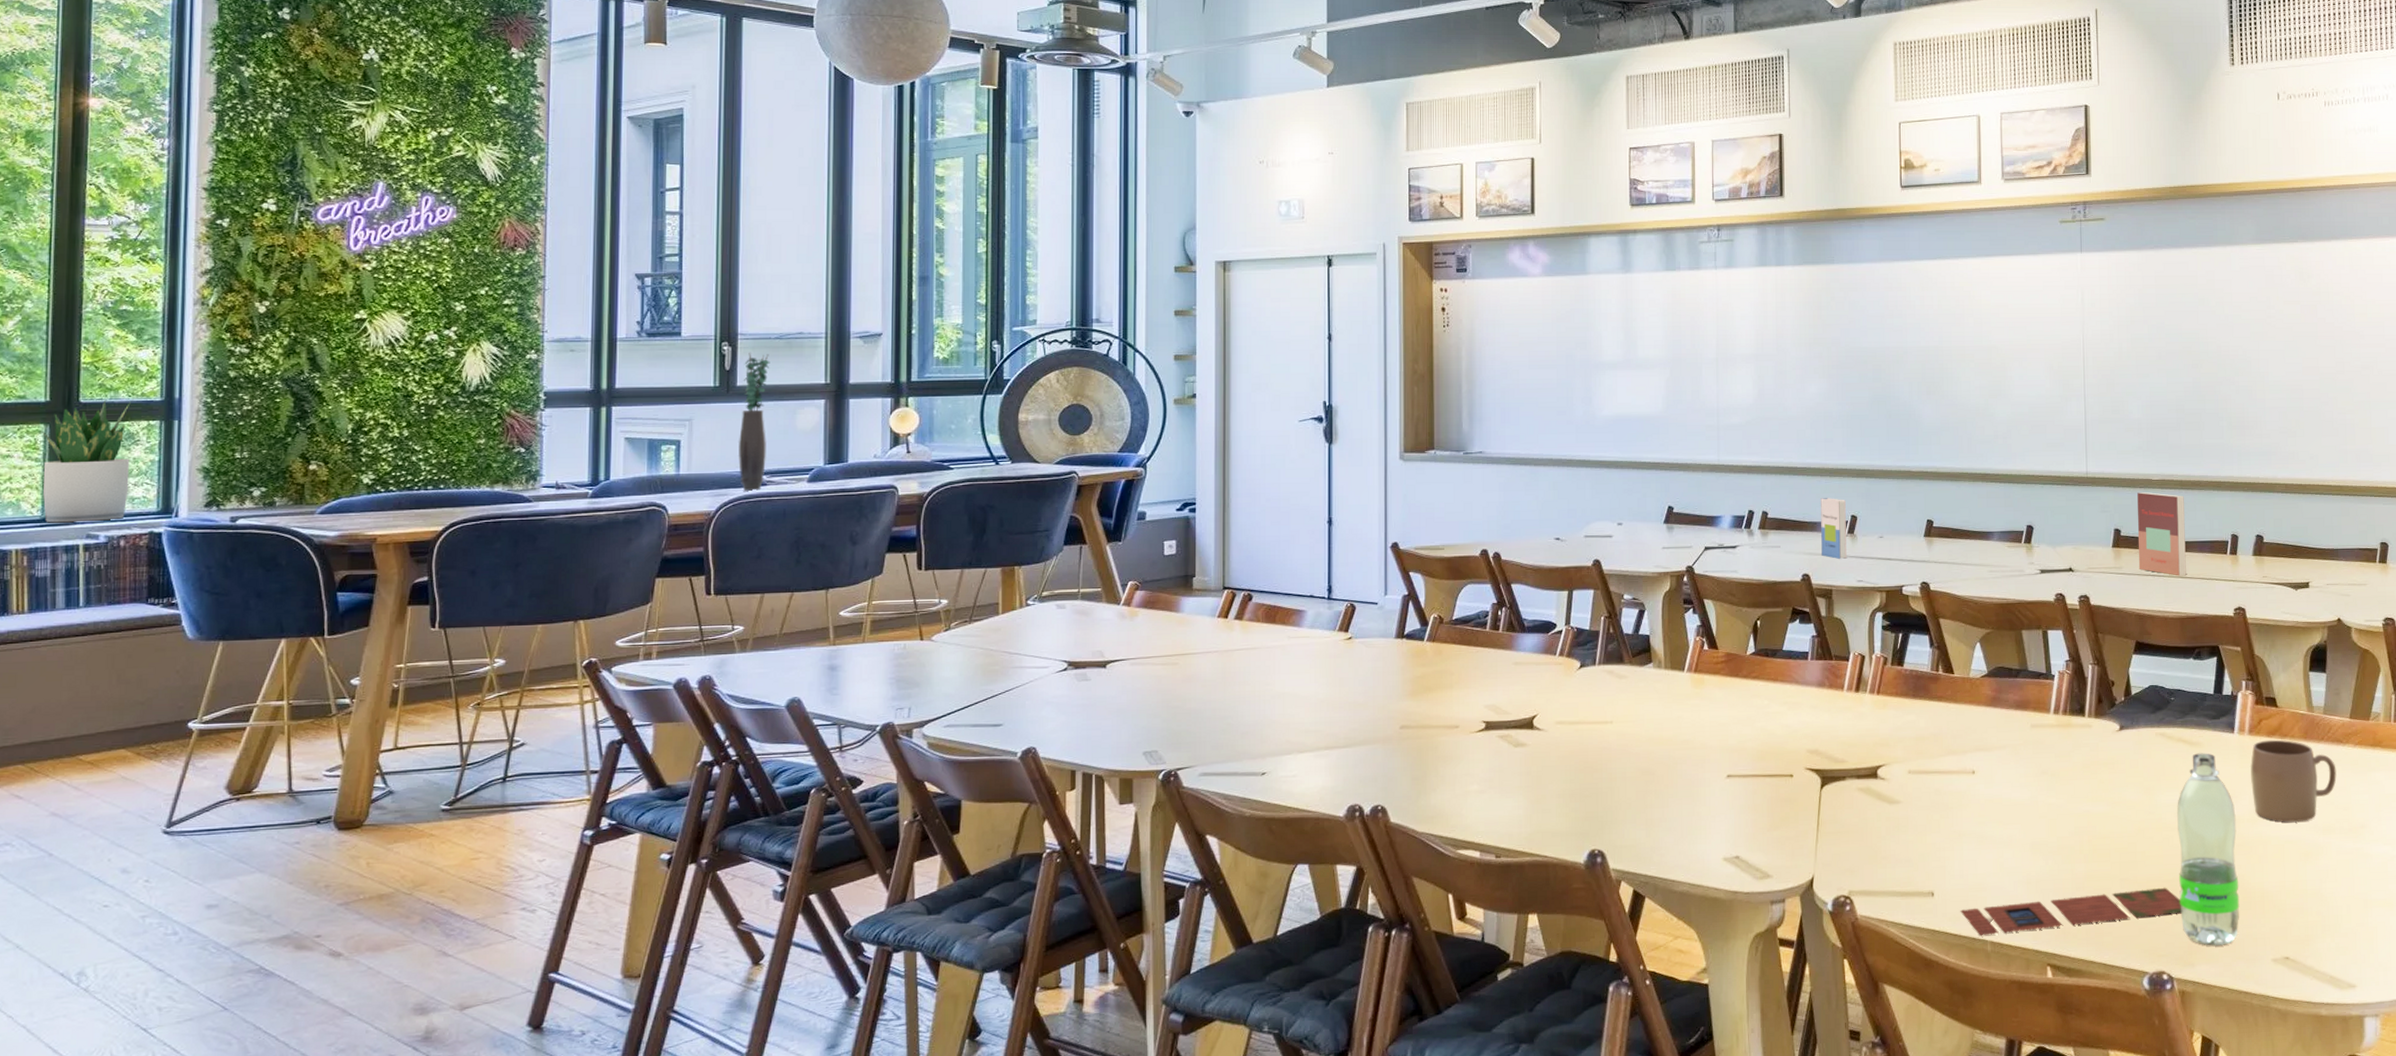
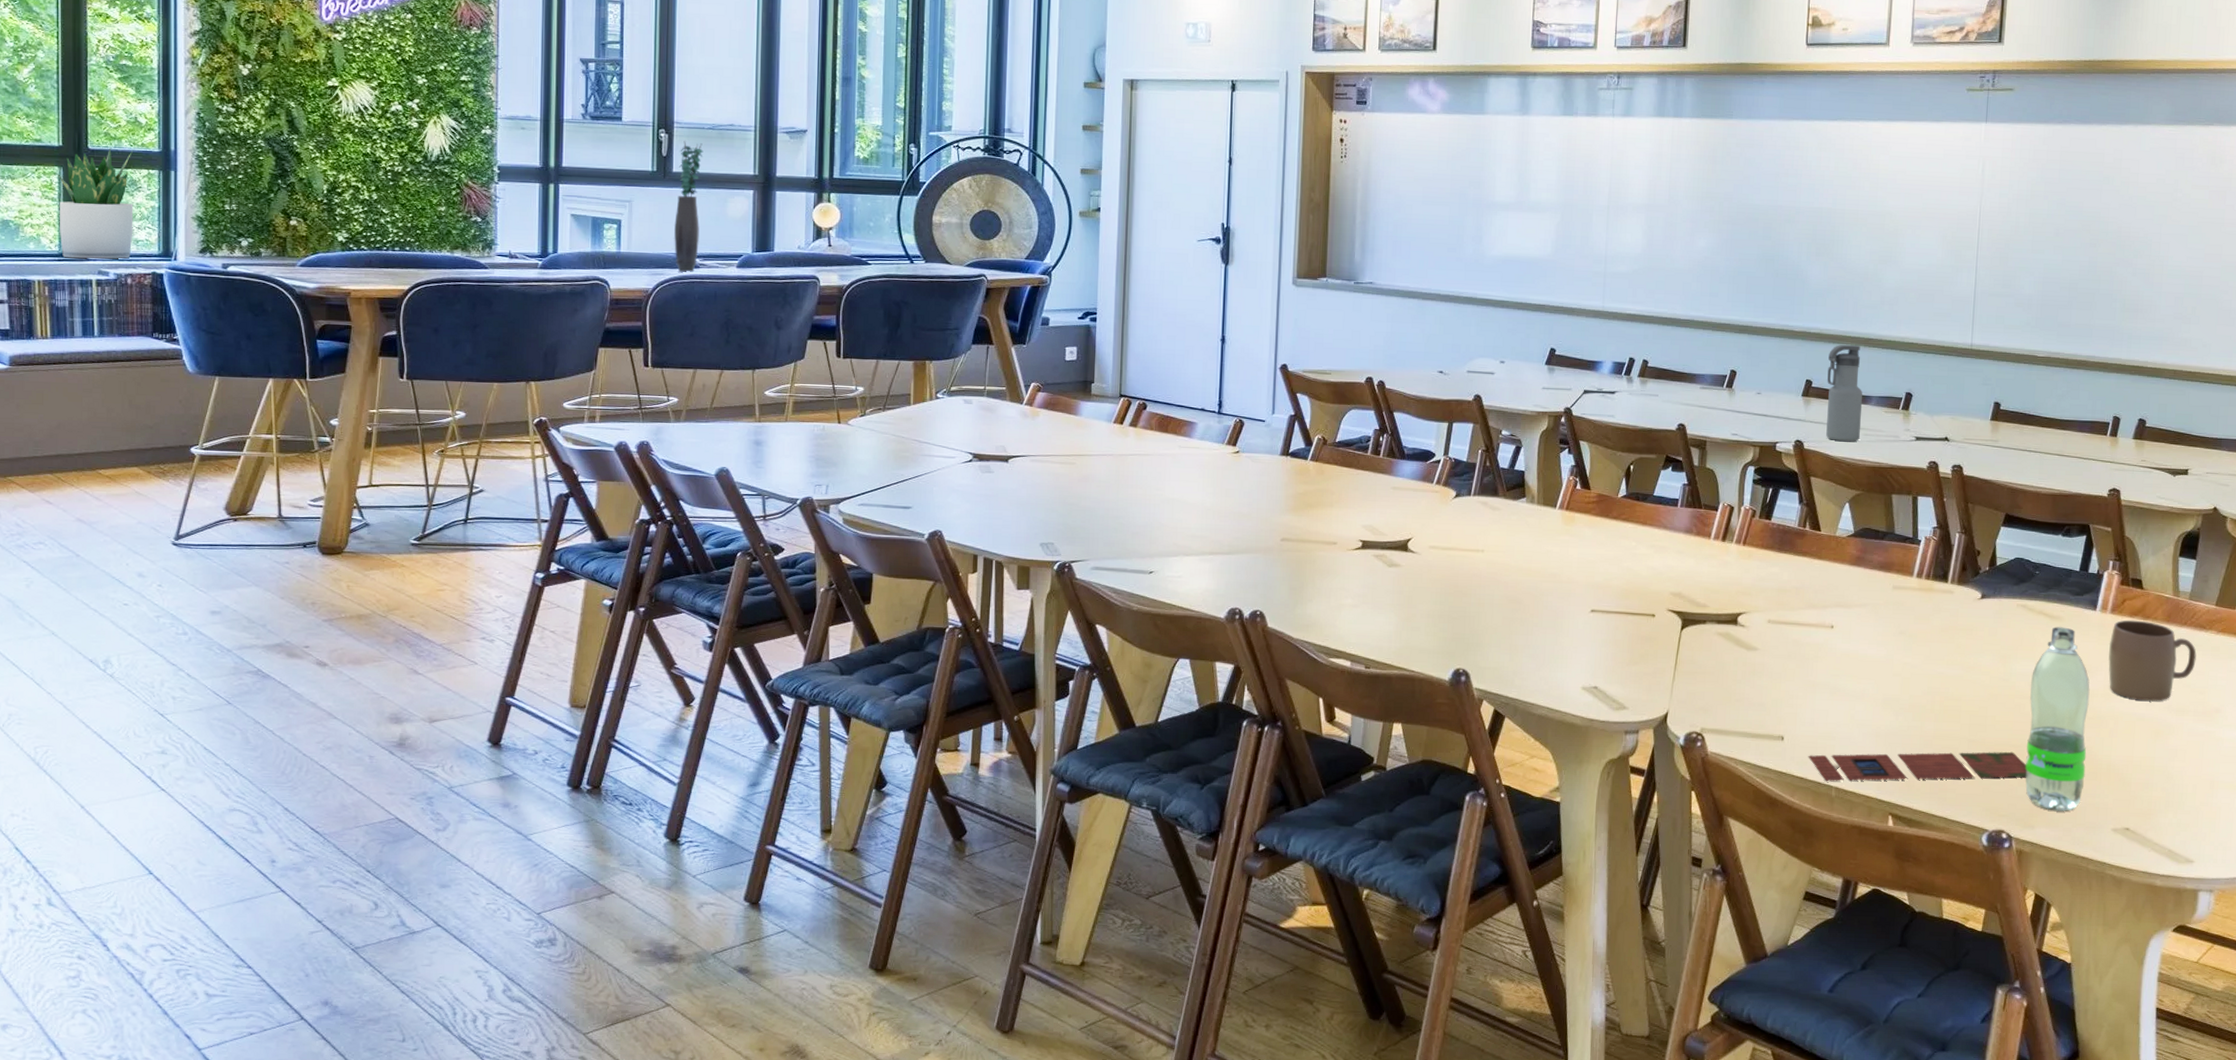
book: present [1821,498,1847,560] -> none [1698,351,1726,413]
water bottle: none [1947,481,1985,580] -> present [1826,344,1863,442]
book: present [2137,492,2186,576] -> none [2015,368,2069,454]

